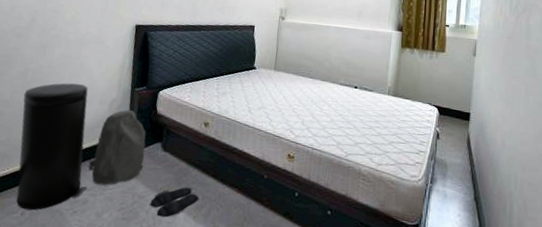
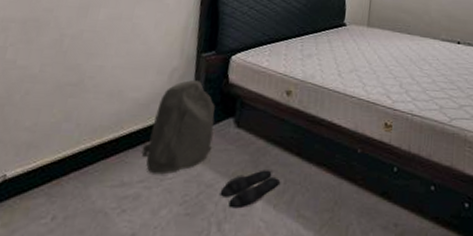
pedal bin: present [16,83,89,211] -> none [45,50,143,213]

